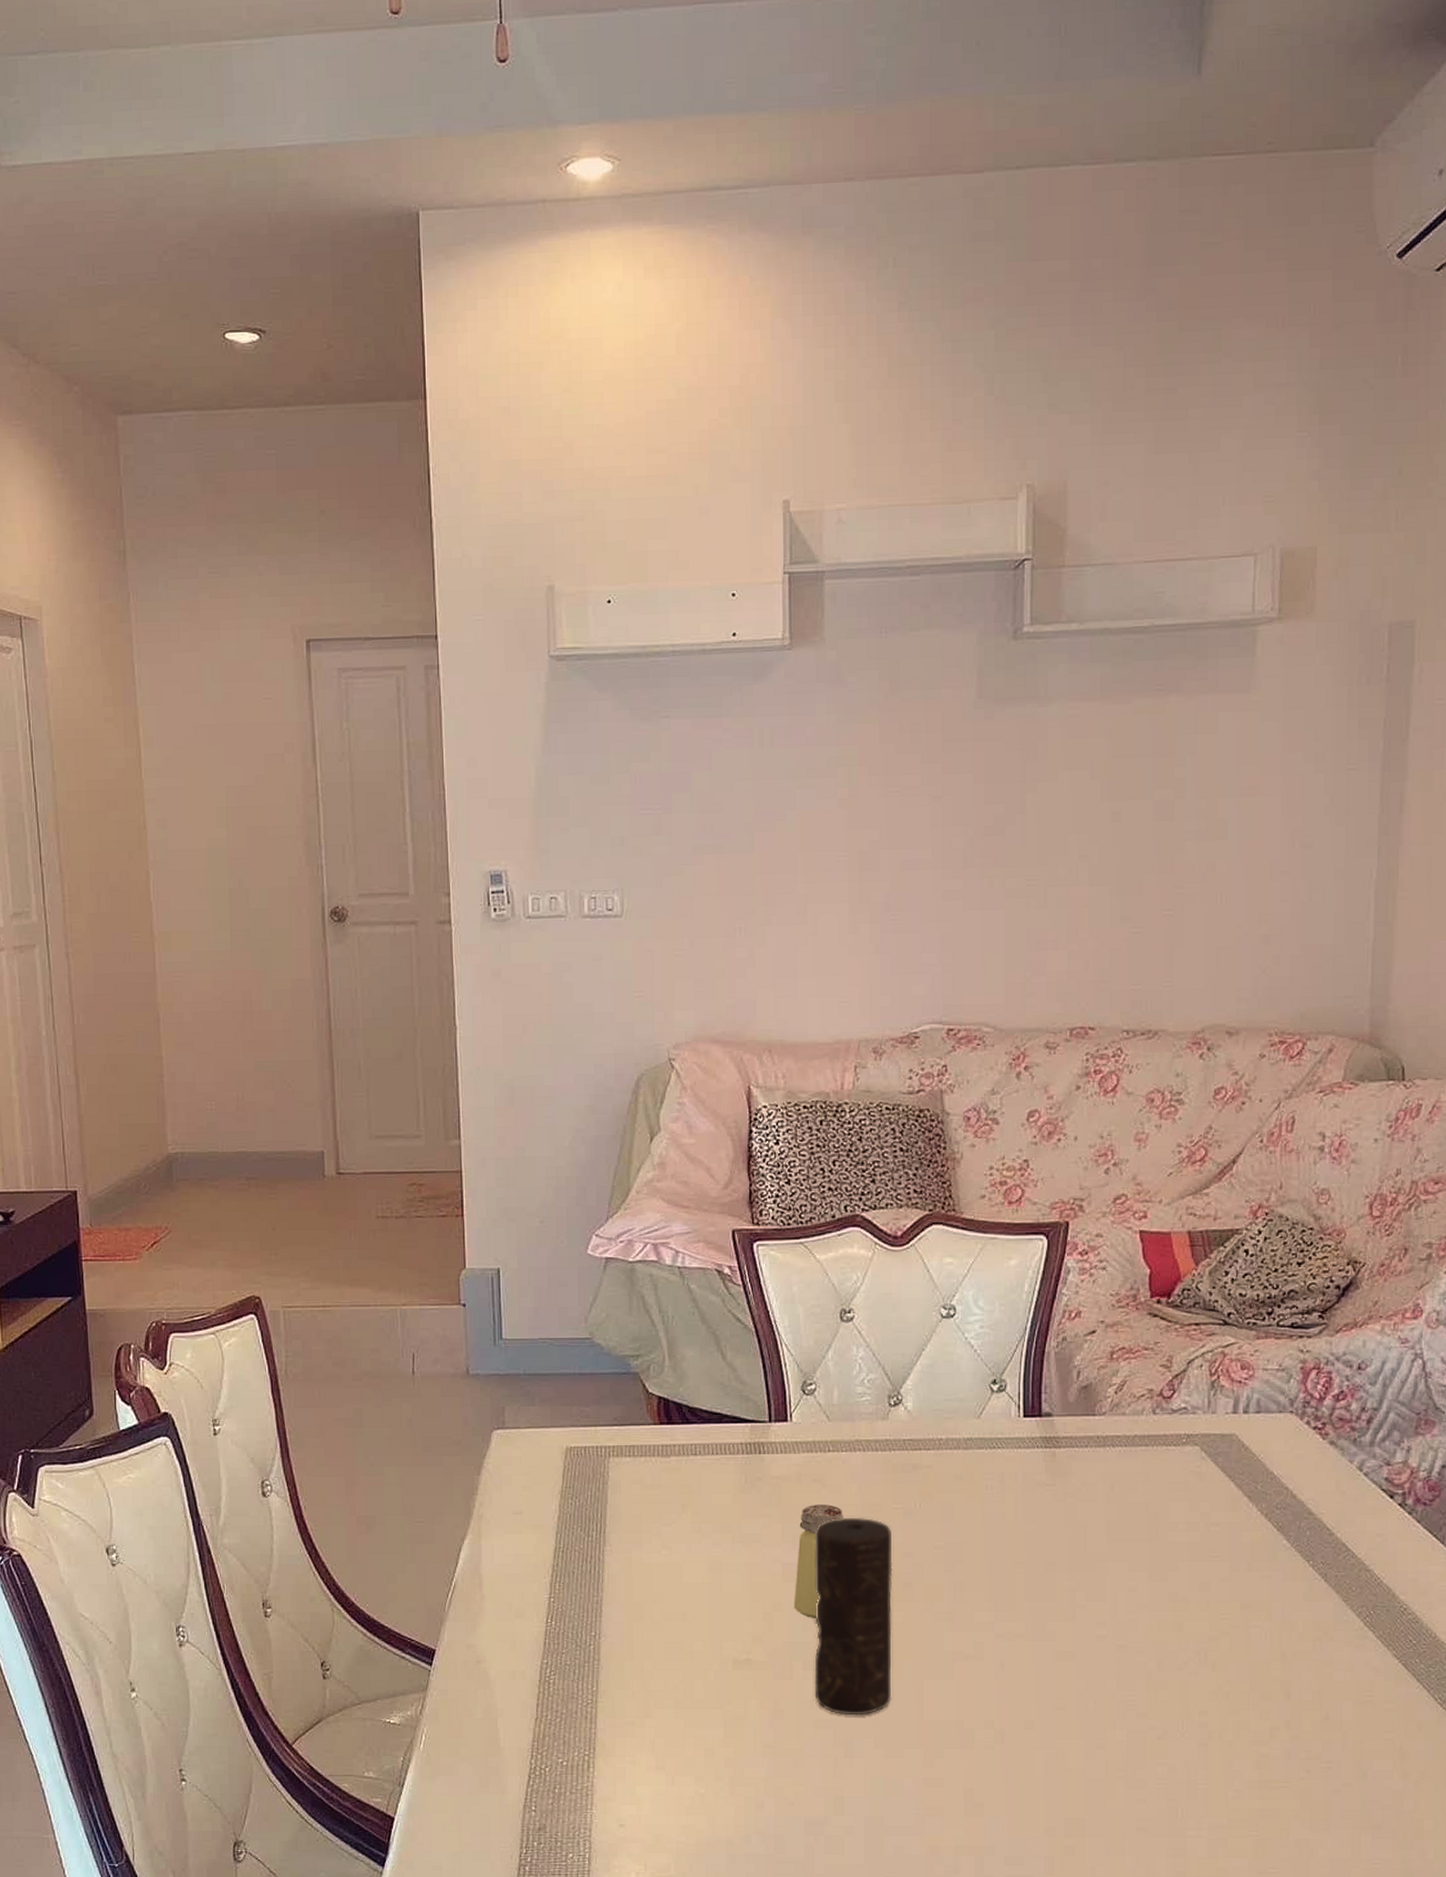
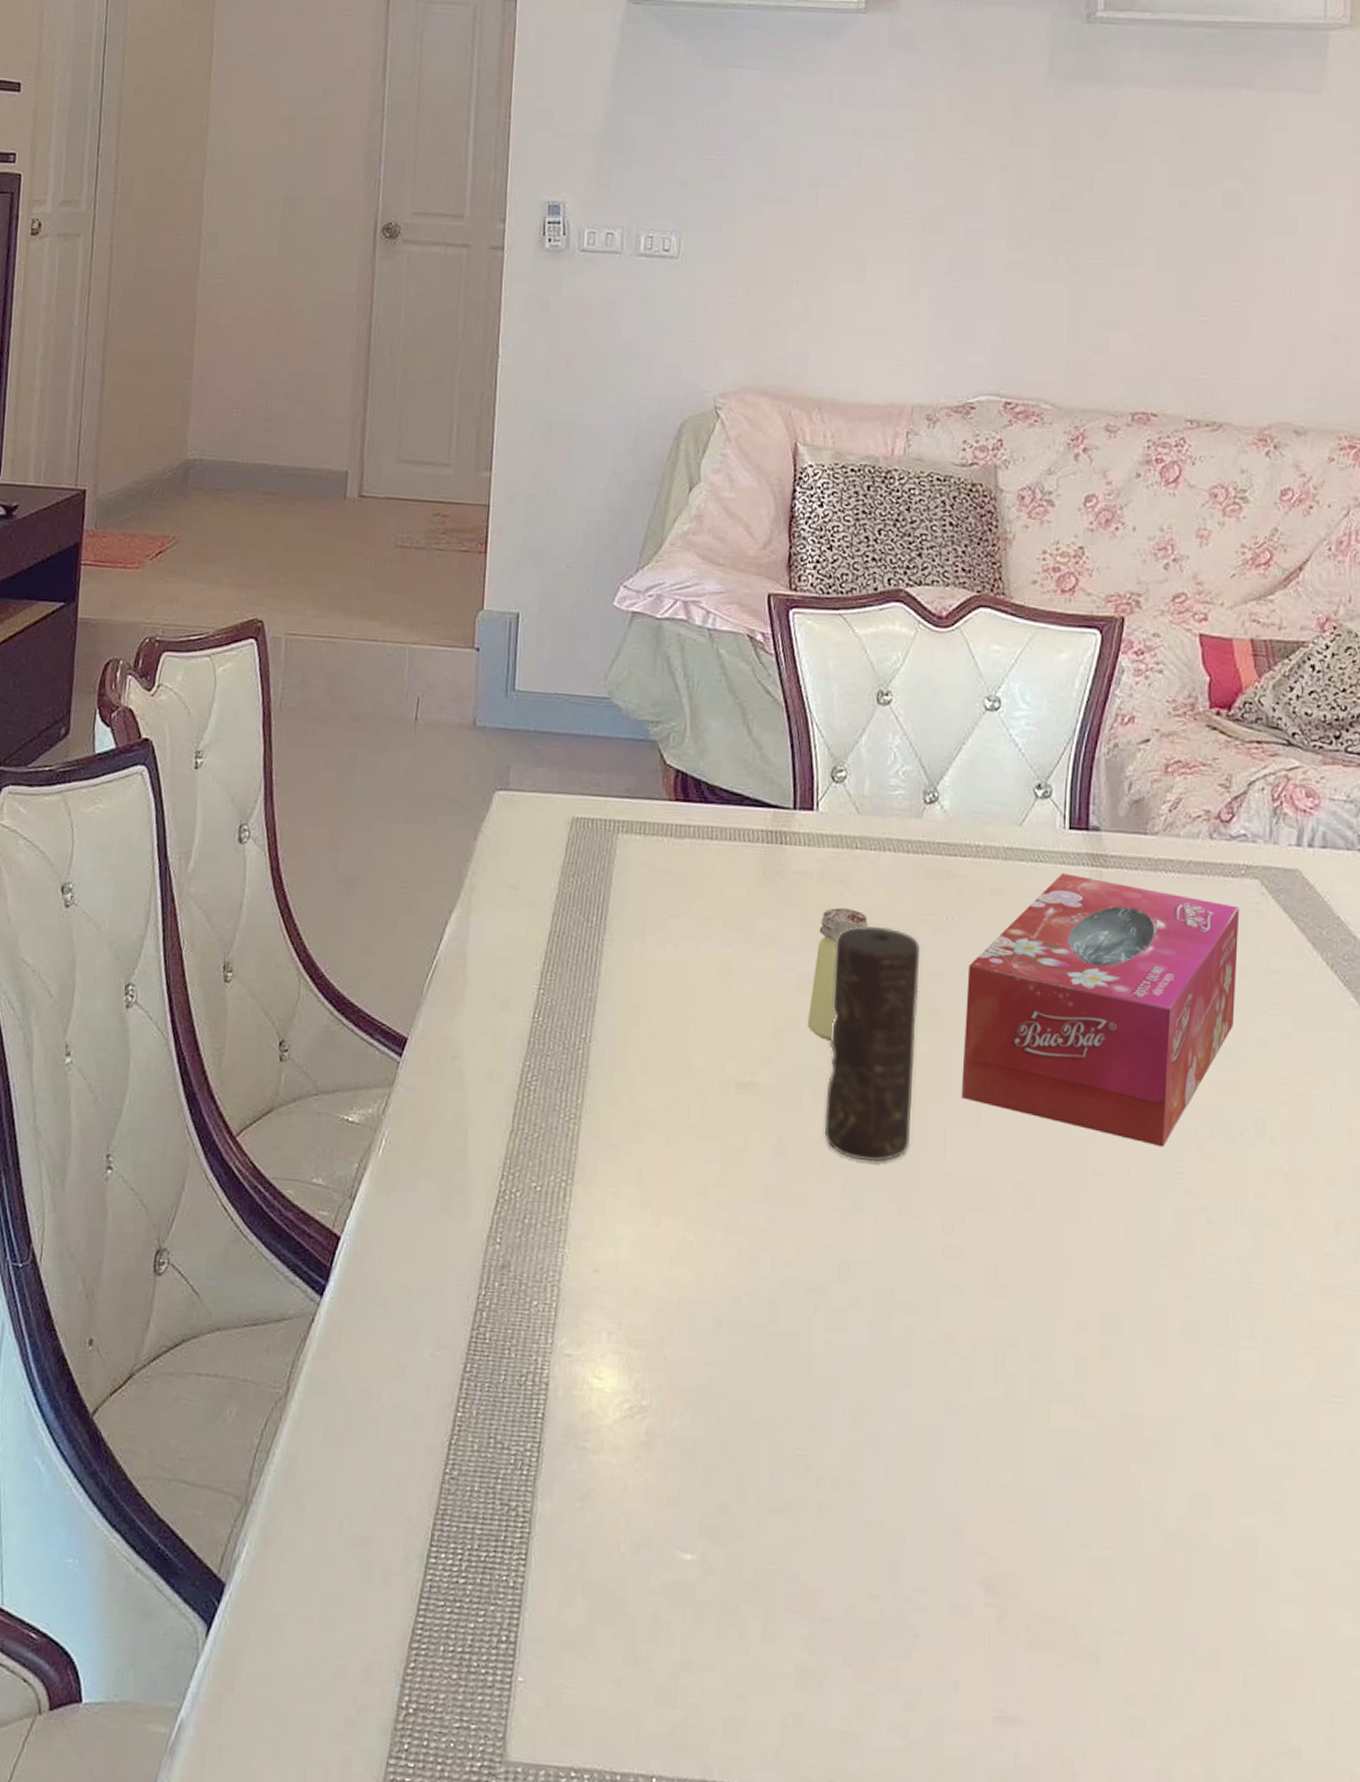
tissue box: none [935,1456,1182,1681] -> present [961,873,1240,1147]

